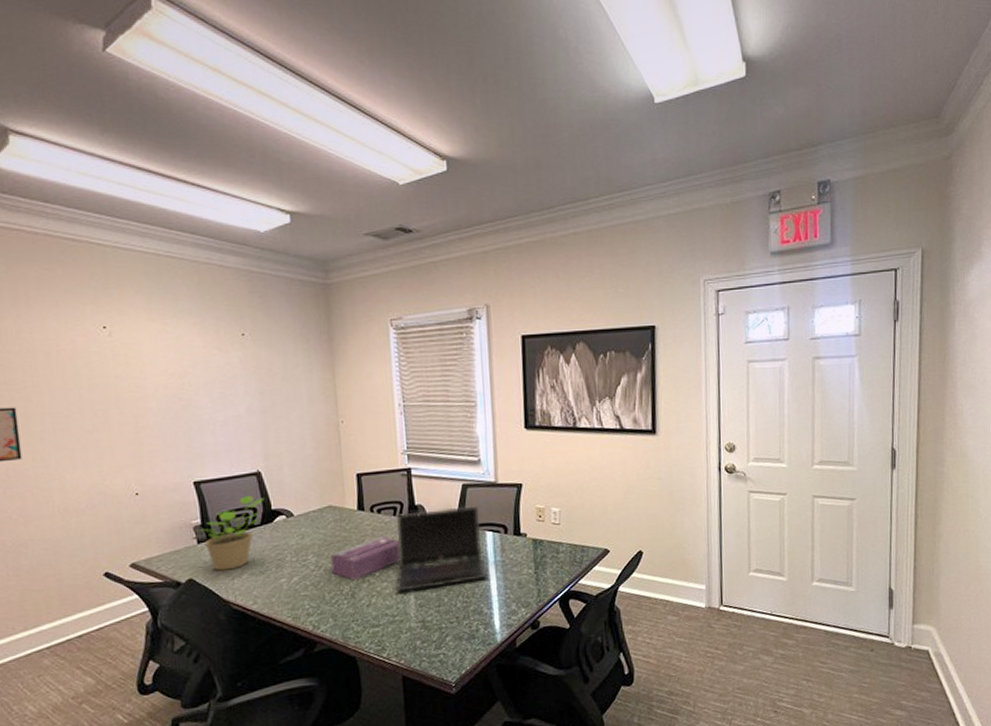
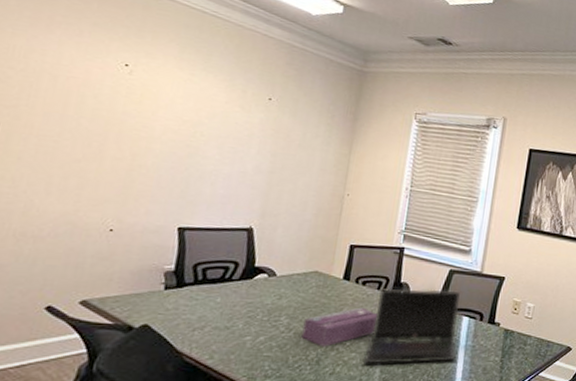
potted plant: present [195,496,265,571] -> none [165,249,250,321]

